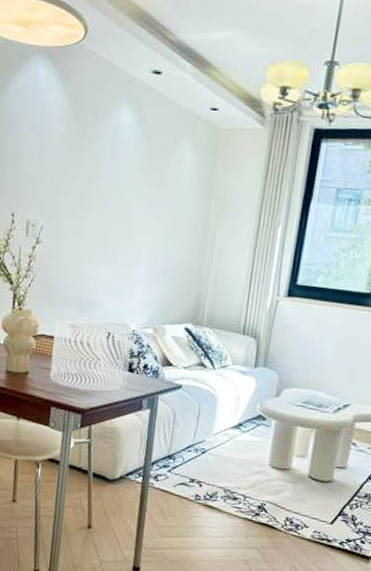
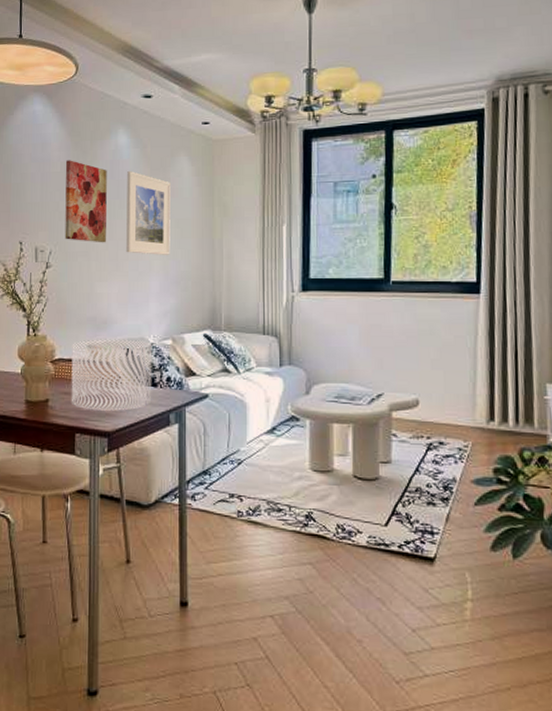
wall art: none [57,133,107,225] -> present [64,160,107,243]
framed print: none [117,151,170,245] -> present [126,170,171,255]

